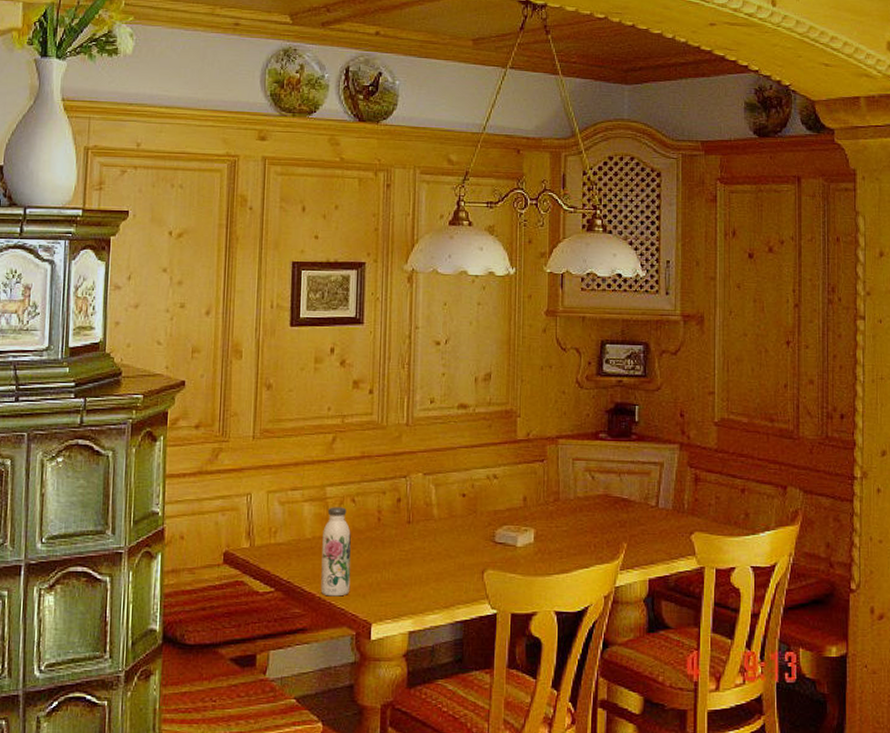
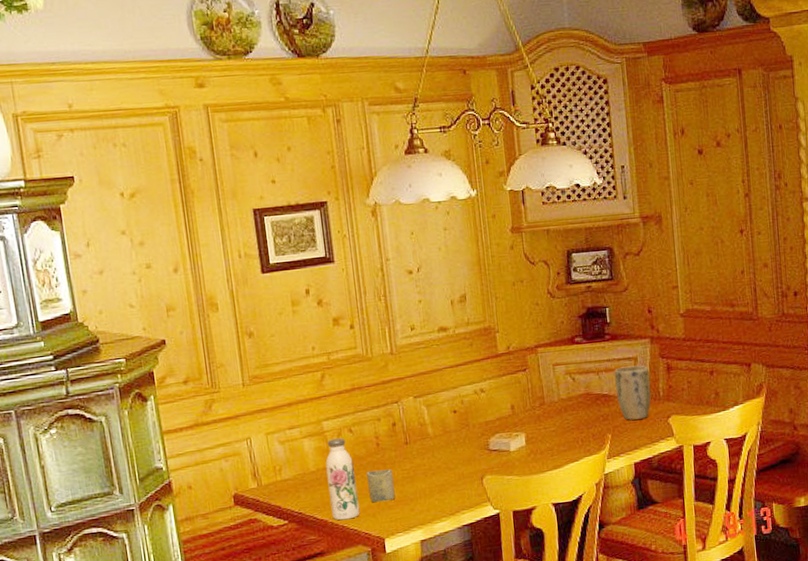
cup: none [362,547,390,583] -> present [367,468,396,503]
plant pot: none [636,471,675,531] -> present [614,365,651,420]

